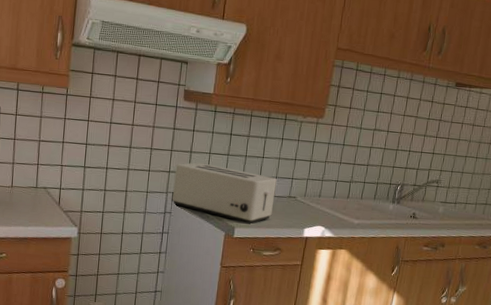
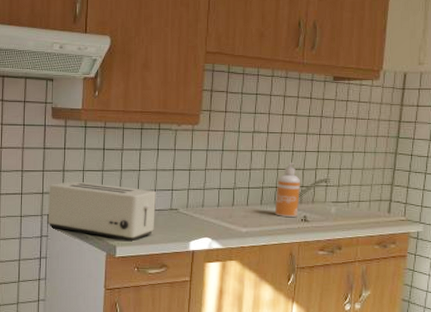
soap dispenser: none [386,161,416,214] -> present [274,162,301,218]

